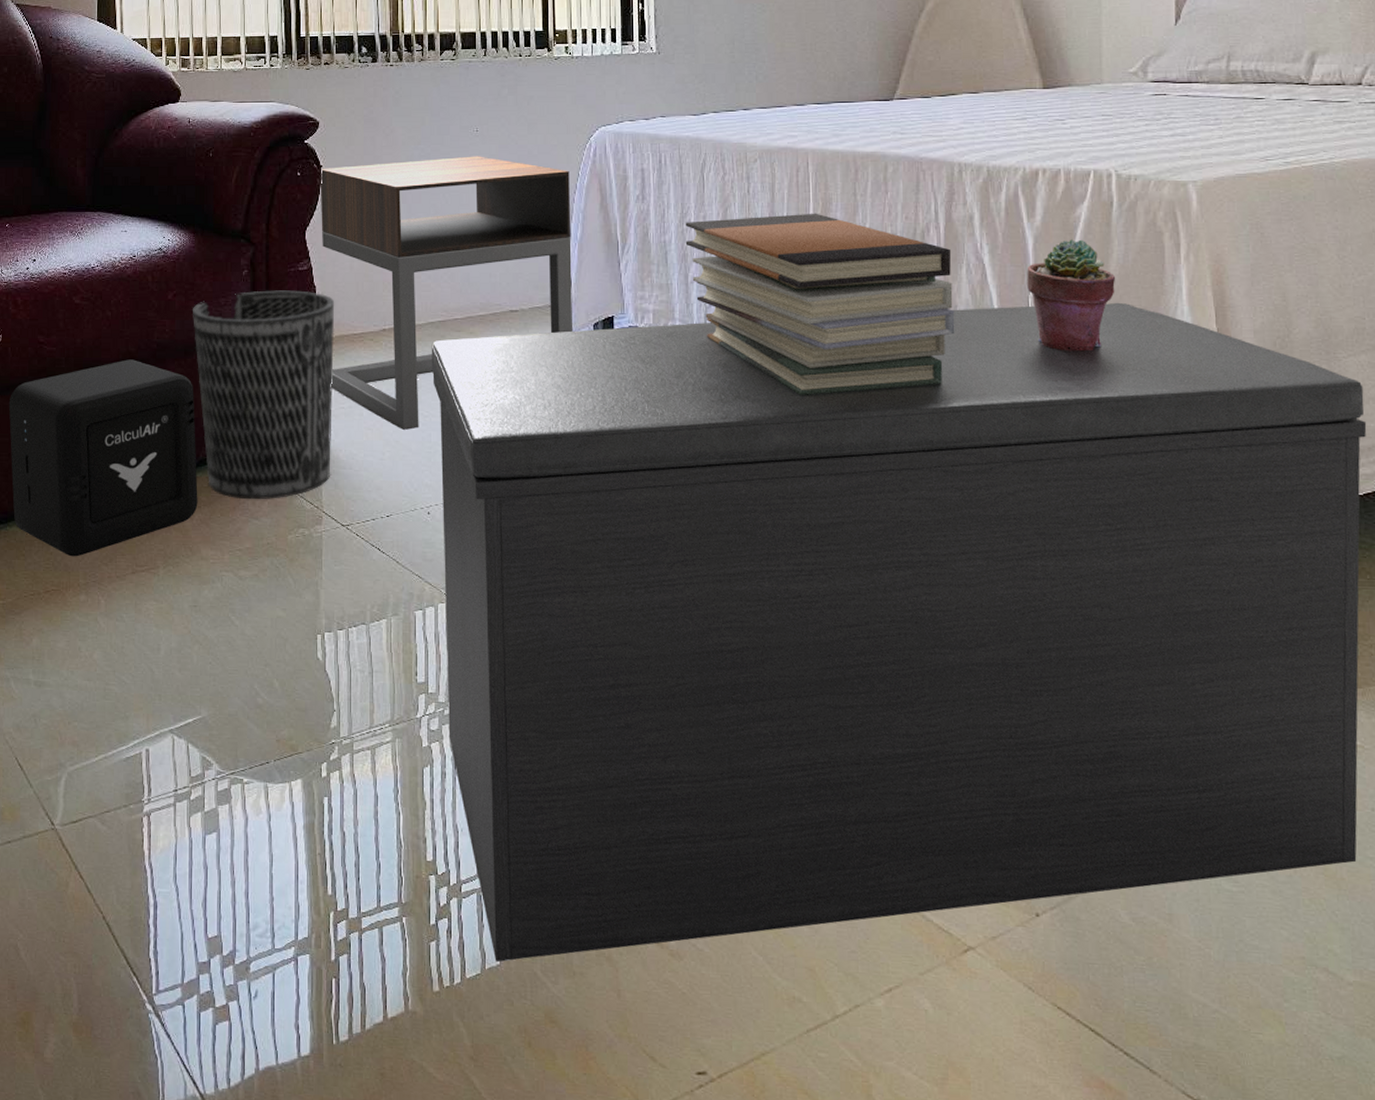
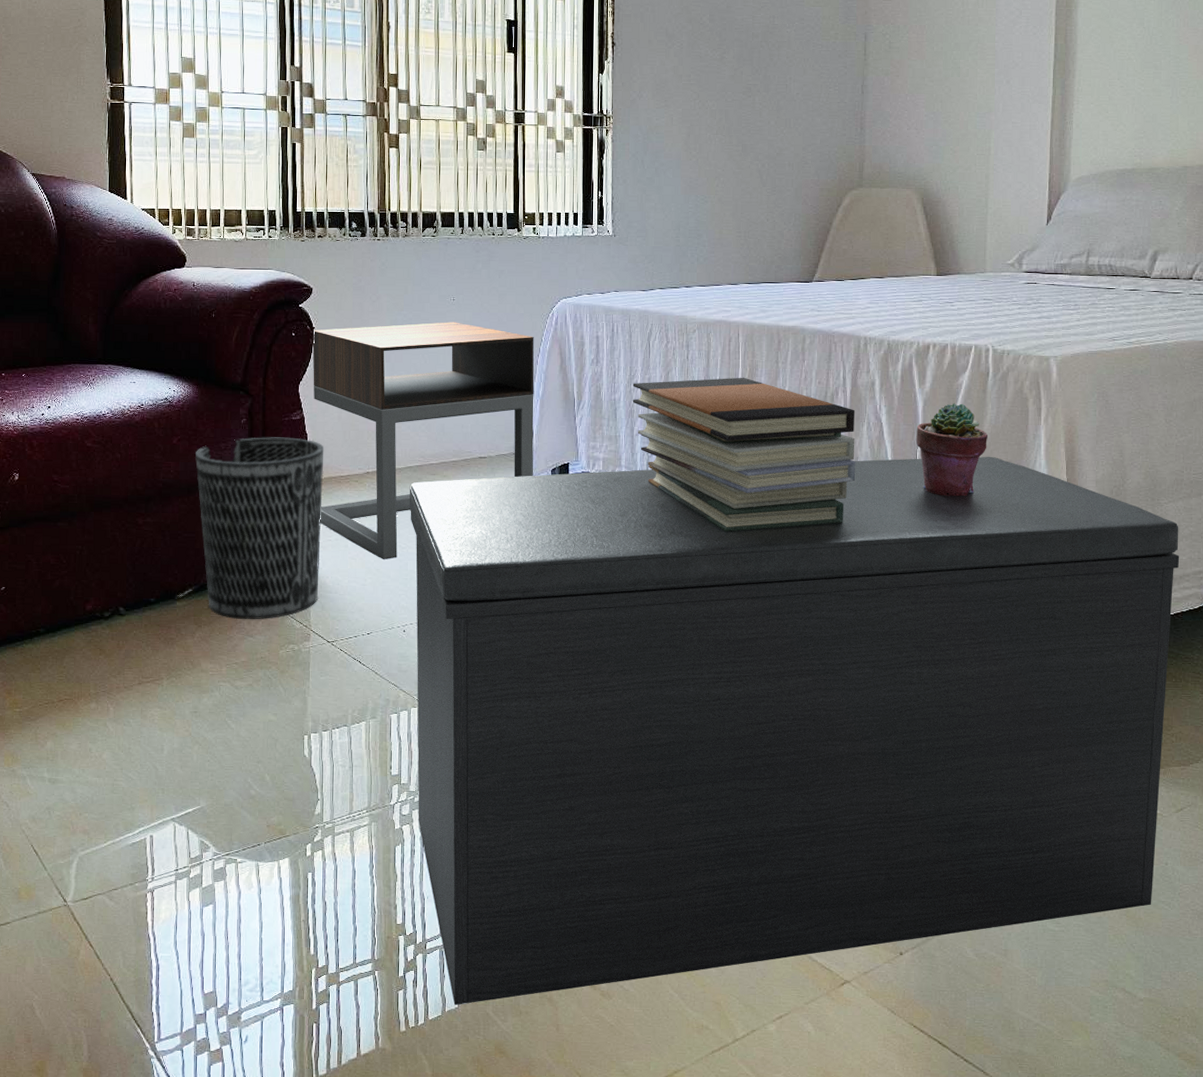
air purifier: present [8,359,198,557] -> none [25,497,199,670]

